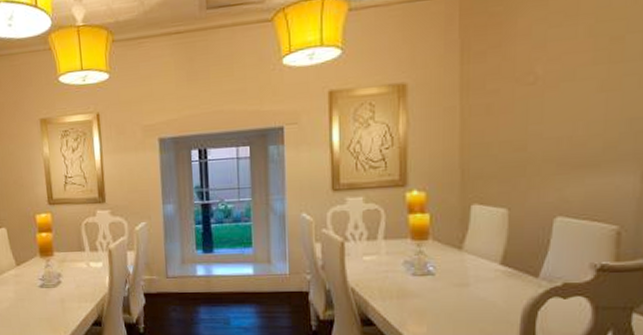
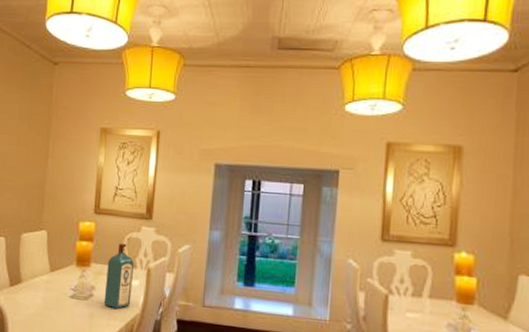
liquor: none [69,229,98,292] -> present [103,243,134,310]

